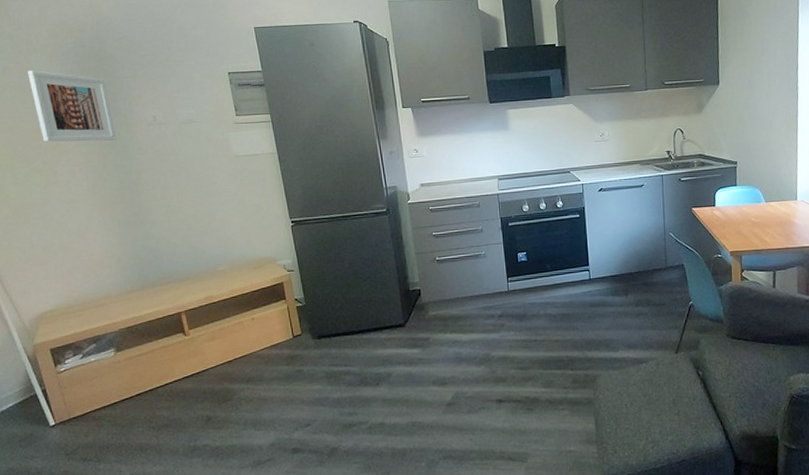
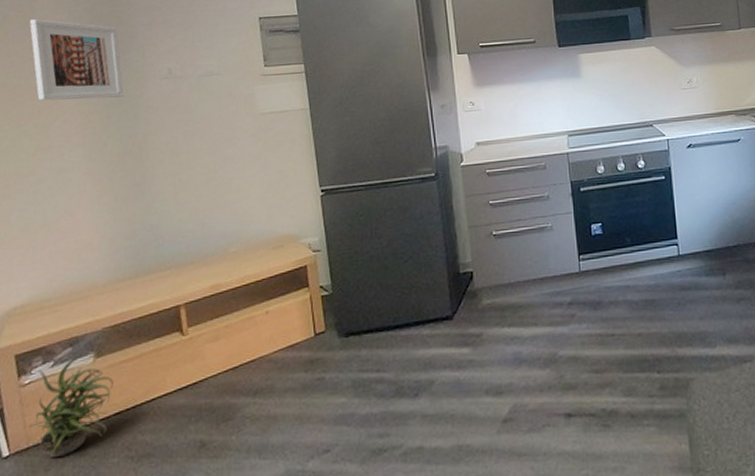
potted plant: none [62,350,132,427] -> present [27,355,114,459]

